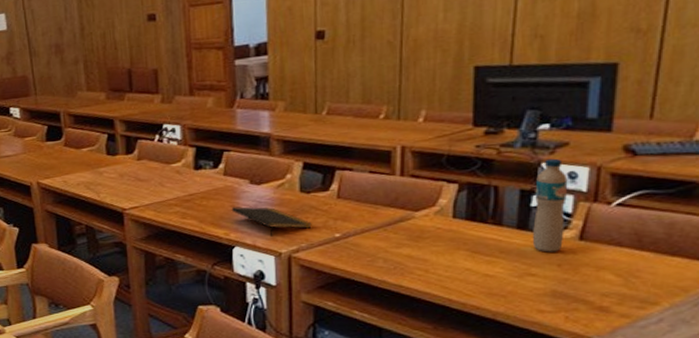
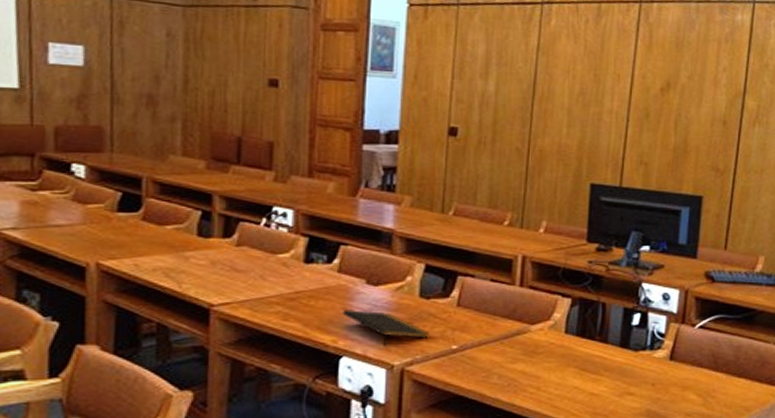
water bottle: present [532,158,568,252] -> none [632,279,662,371]

